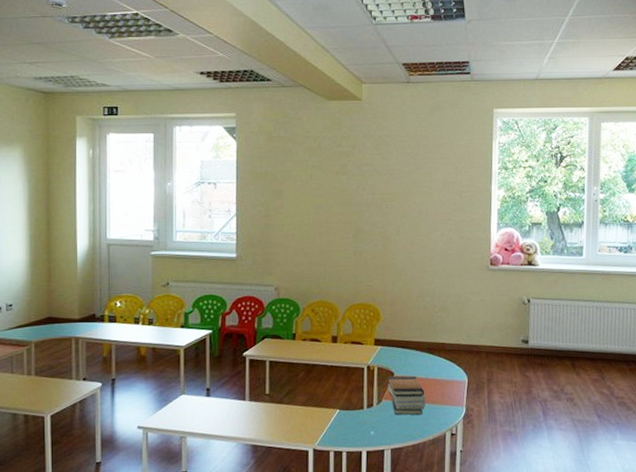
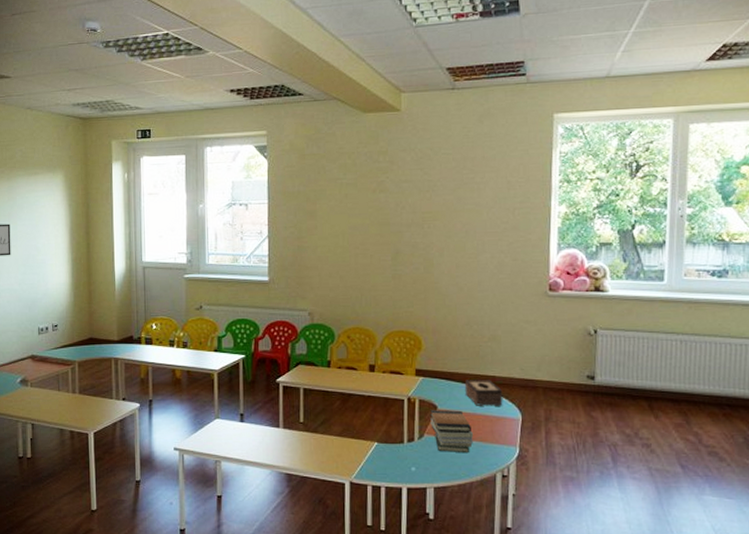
tissue box: none [418,346,452,371] -> present [464,380,503,406]

